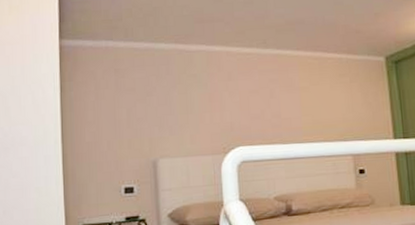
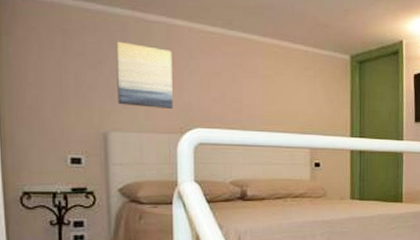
wall art: none [162,73,216,132] -> present [116,41,174,109]

